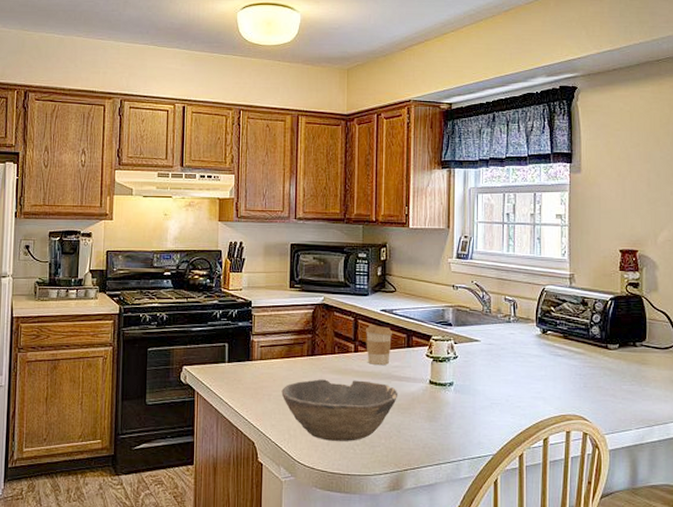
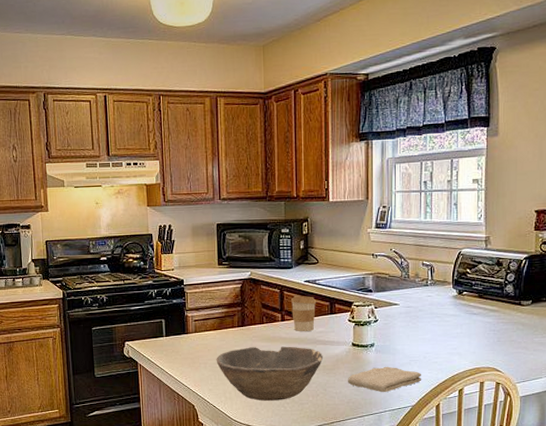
washcloth: none [423,408,504,438] -> present [347,366,422,393]

